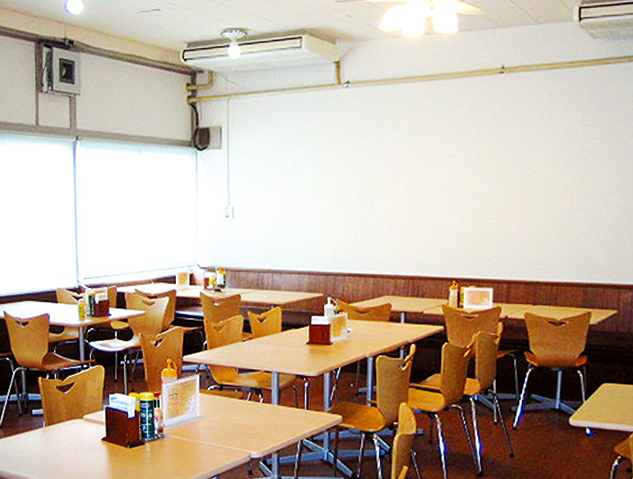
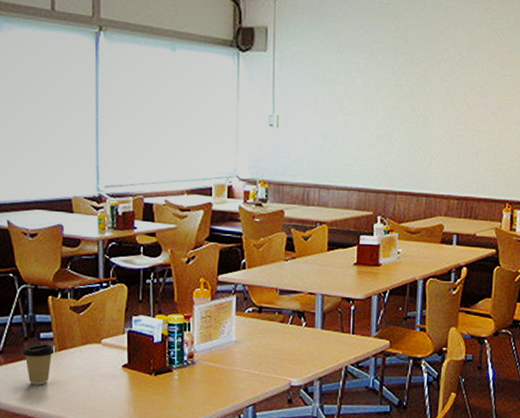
coffee cup: none [18,419,45,456] -> present [22,344,55,385]

